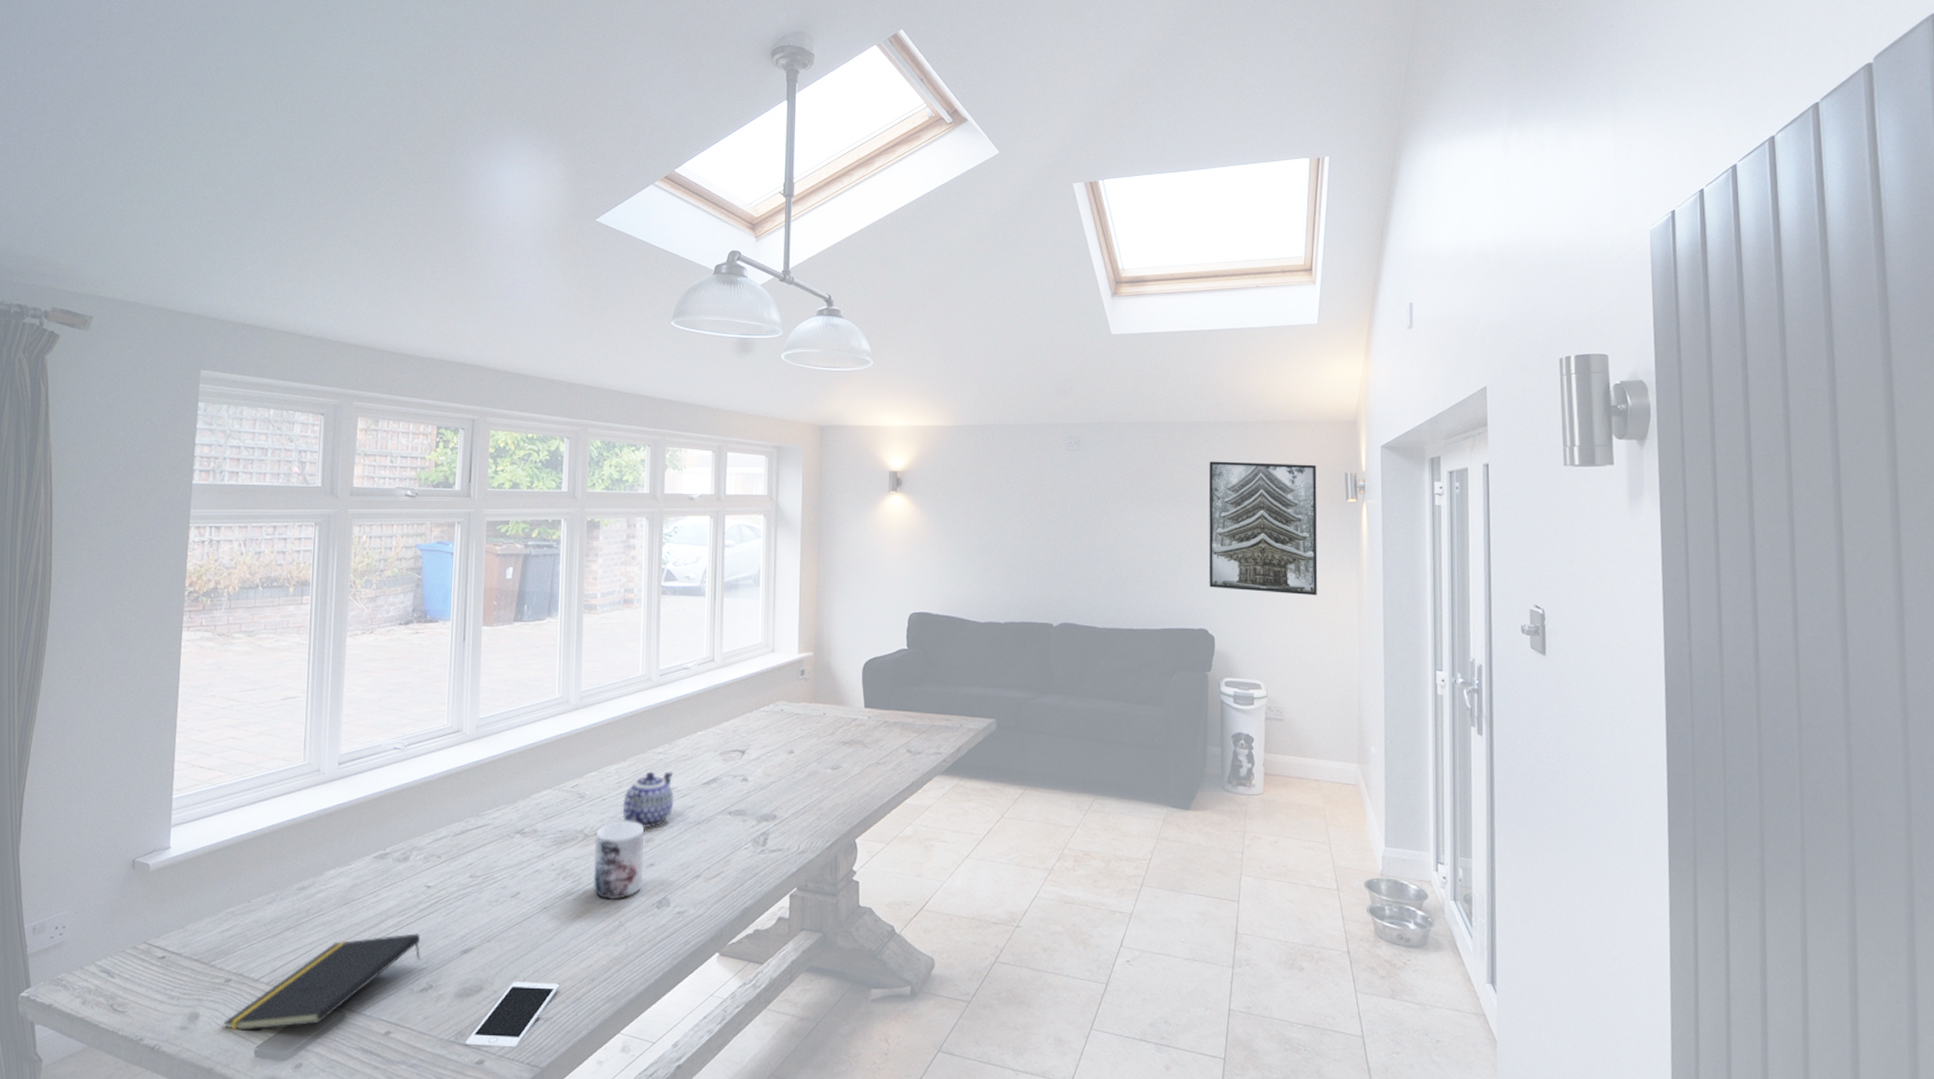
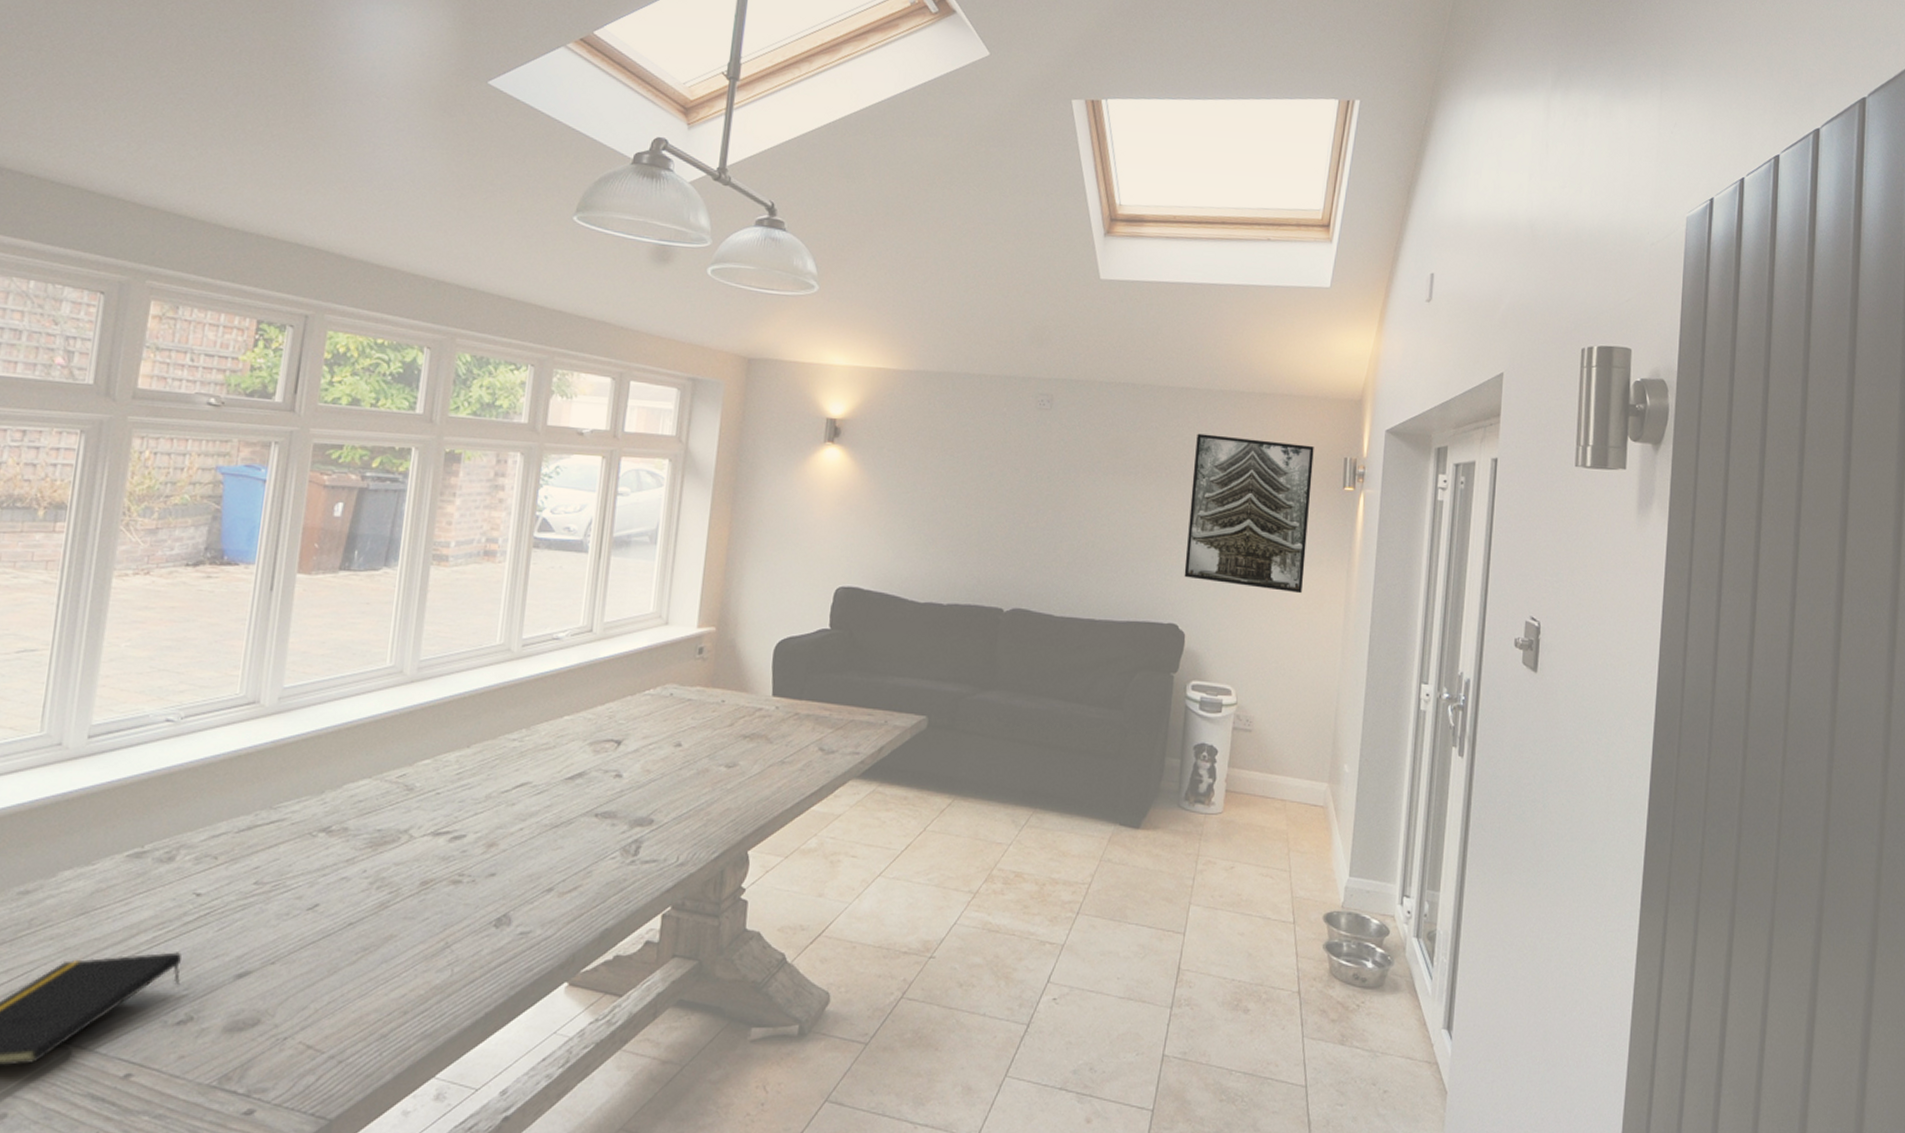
cell phone: present [465,982,560,1048] -> none [231,1014,362,1095]
mug: present [594,819,644,901] -> none [416,819,486,917]
teapot: present [622,771,674,828] -> none [461,761,530,830]

